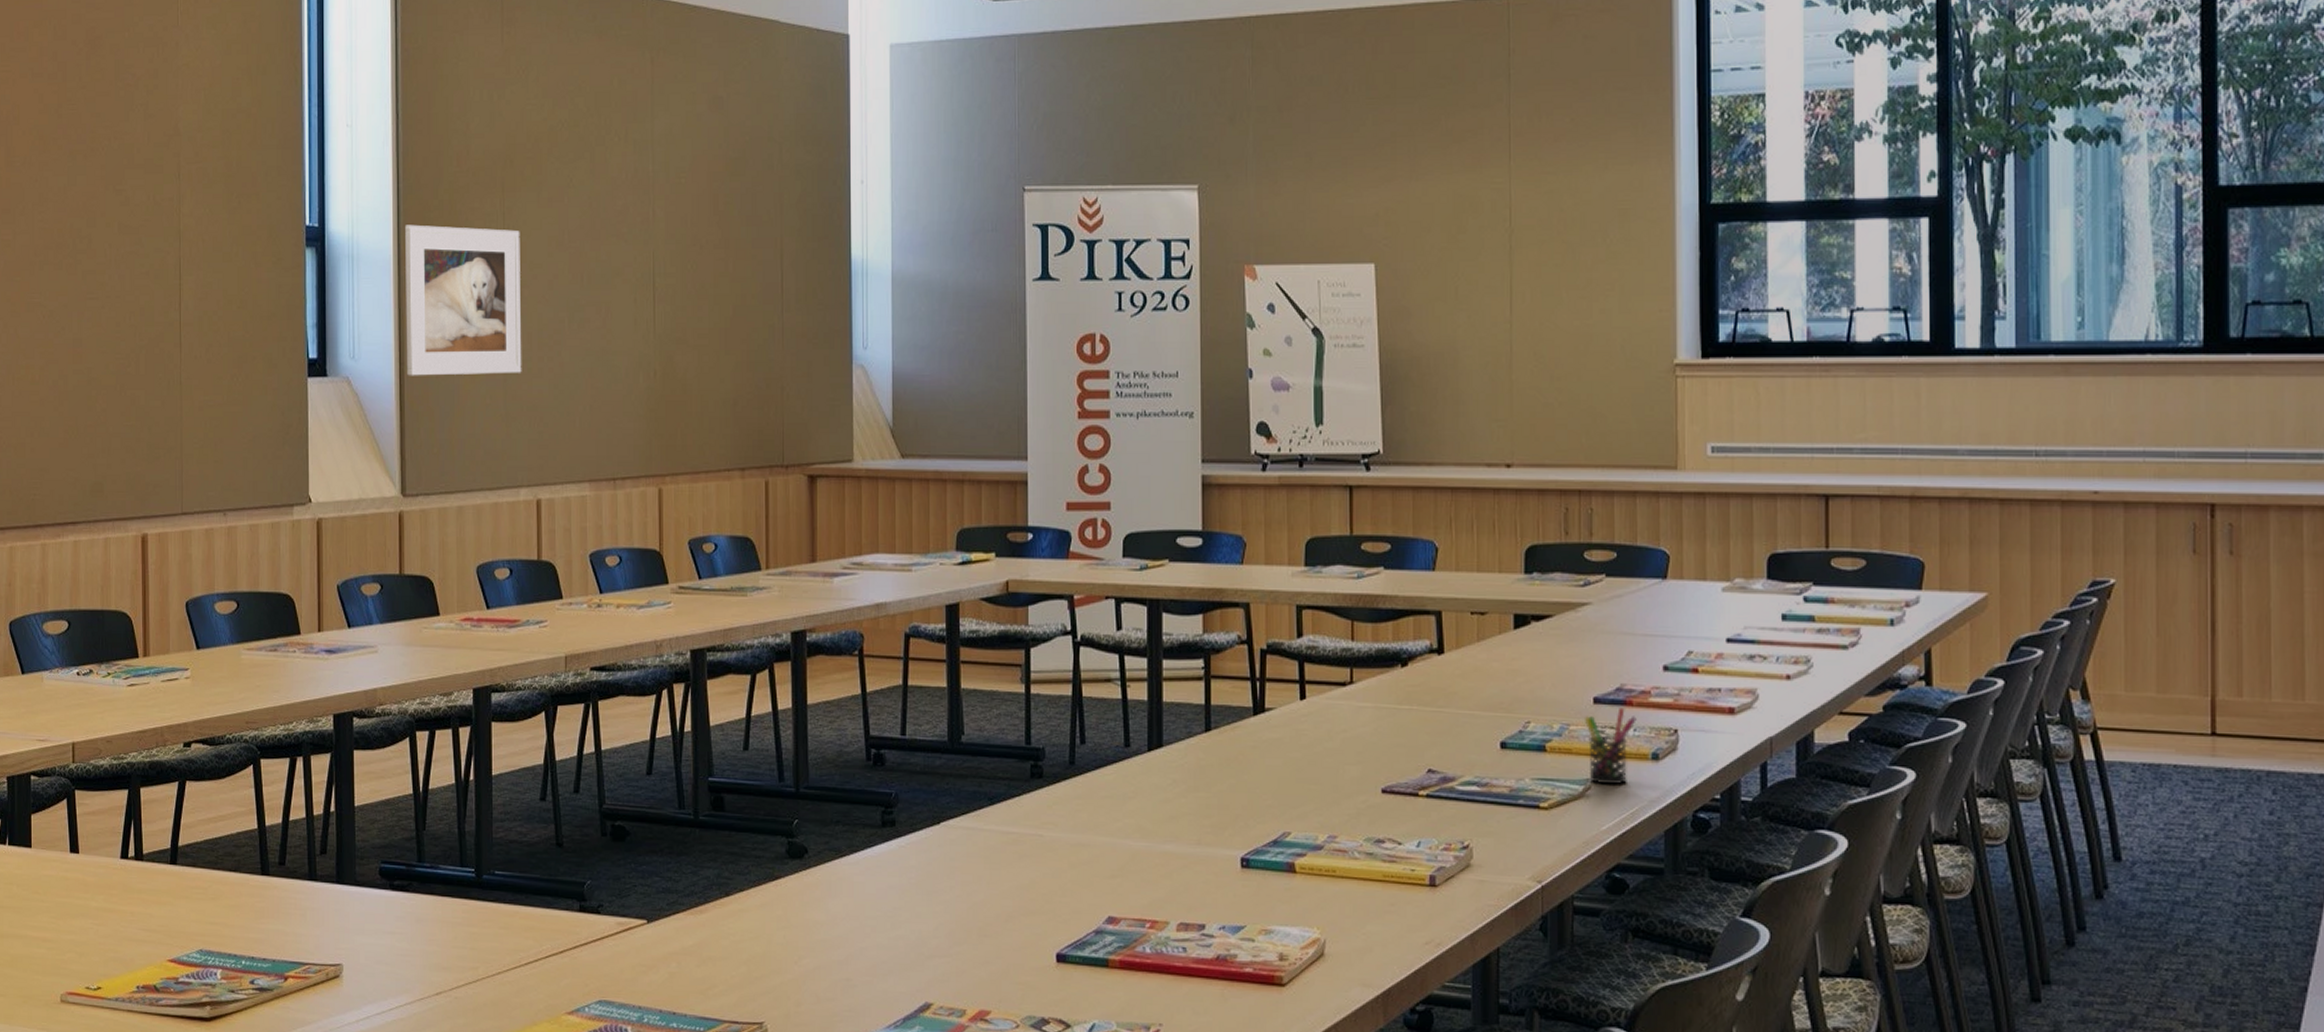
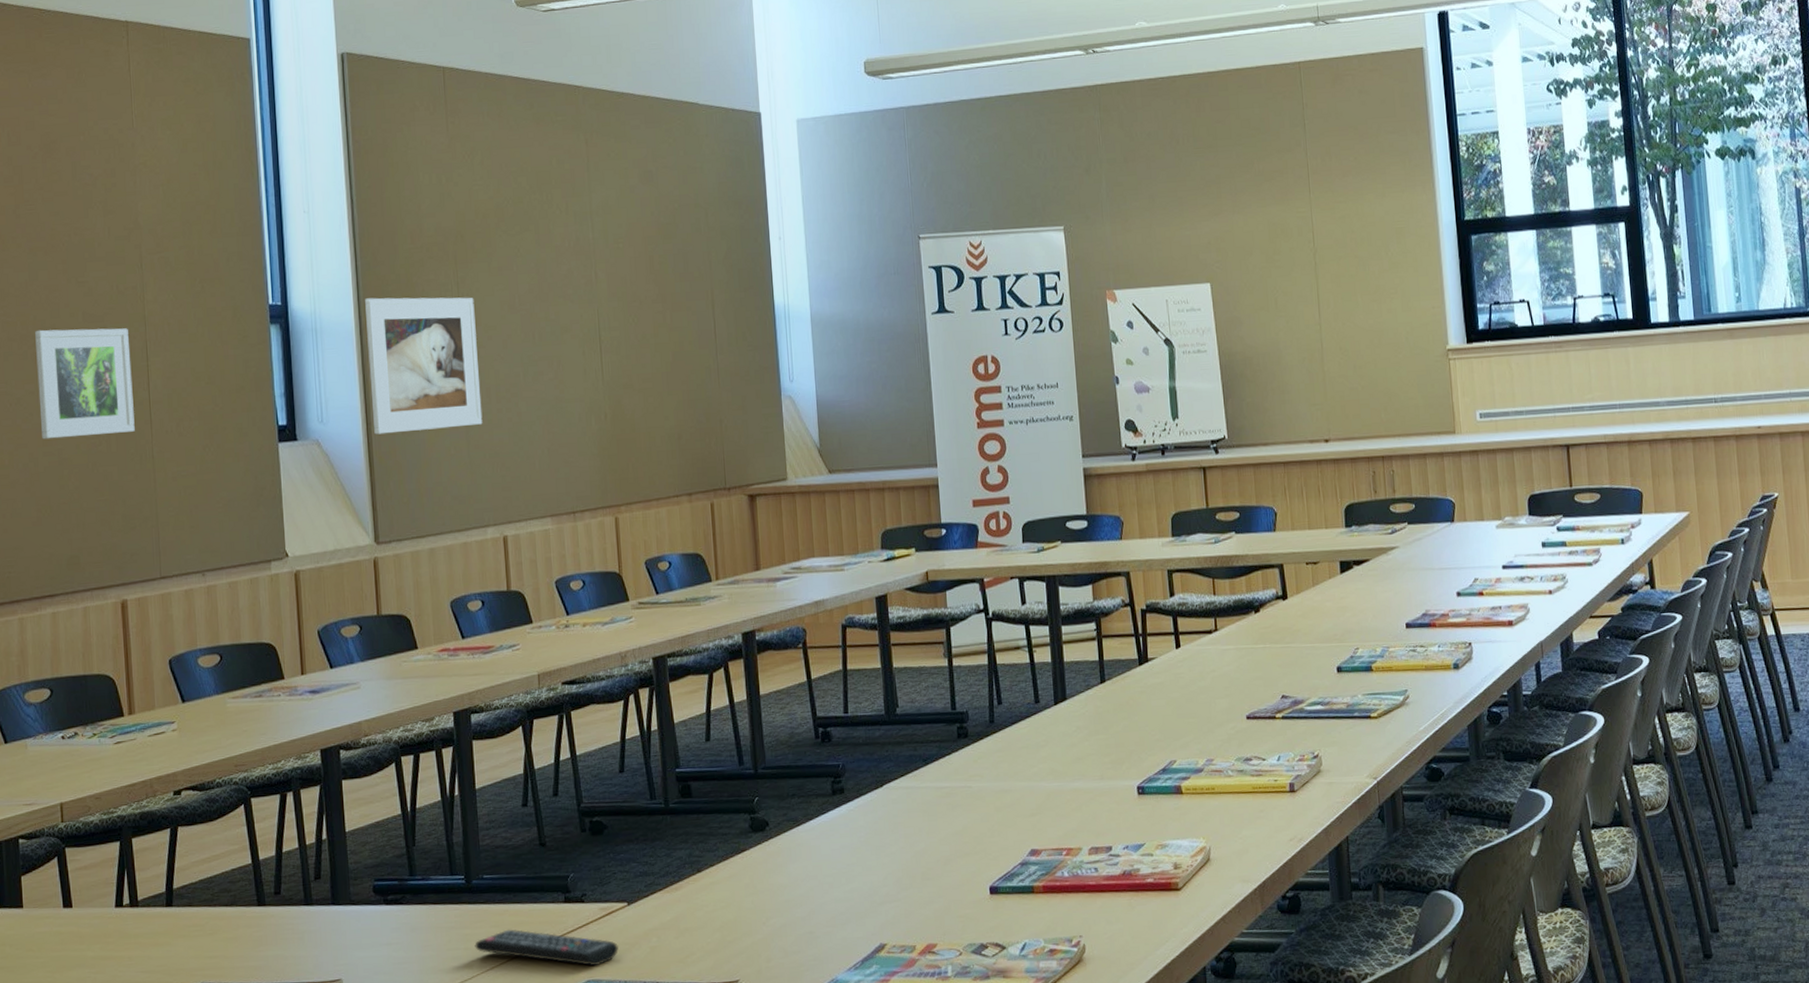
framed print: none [71,239,164,356] -> present [35,328,135,440]
remote control: none [481,933,634,986] -> present [474,929,619,967]
pen holder: present [1583,708,1637,785] -> none [1399,629,1440,693]

